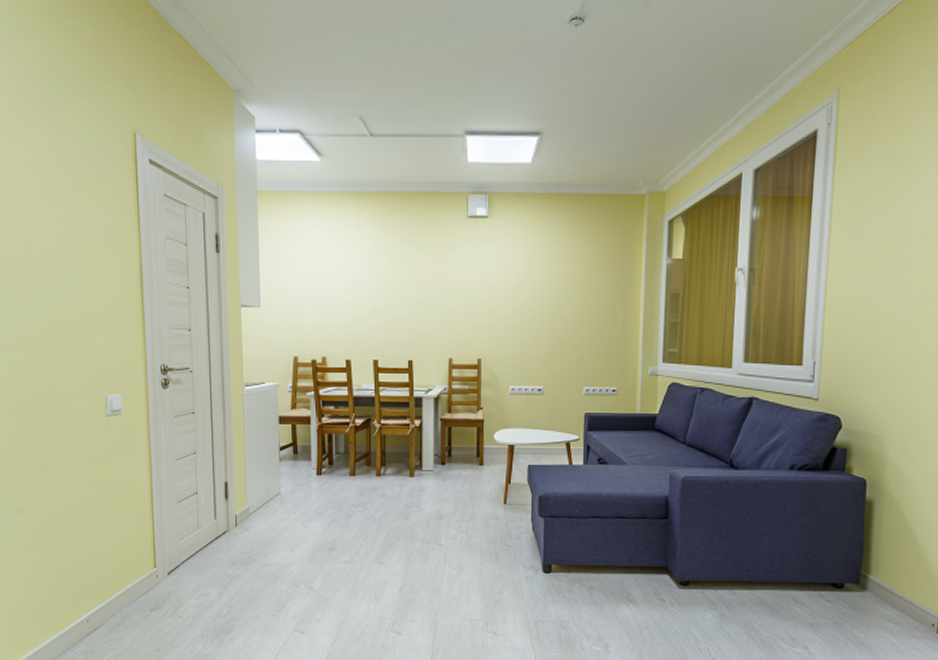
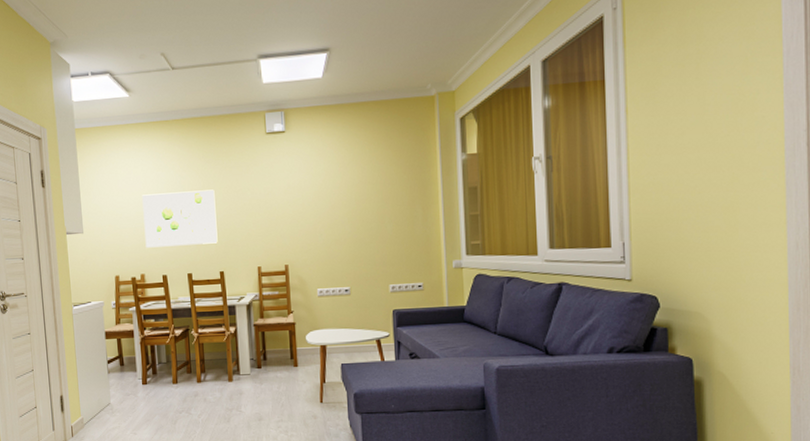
wall art: none [328,271,408,330] -> present [142,189,218,248]

